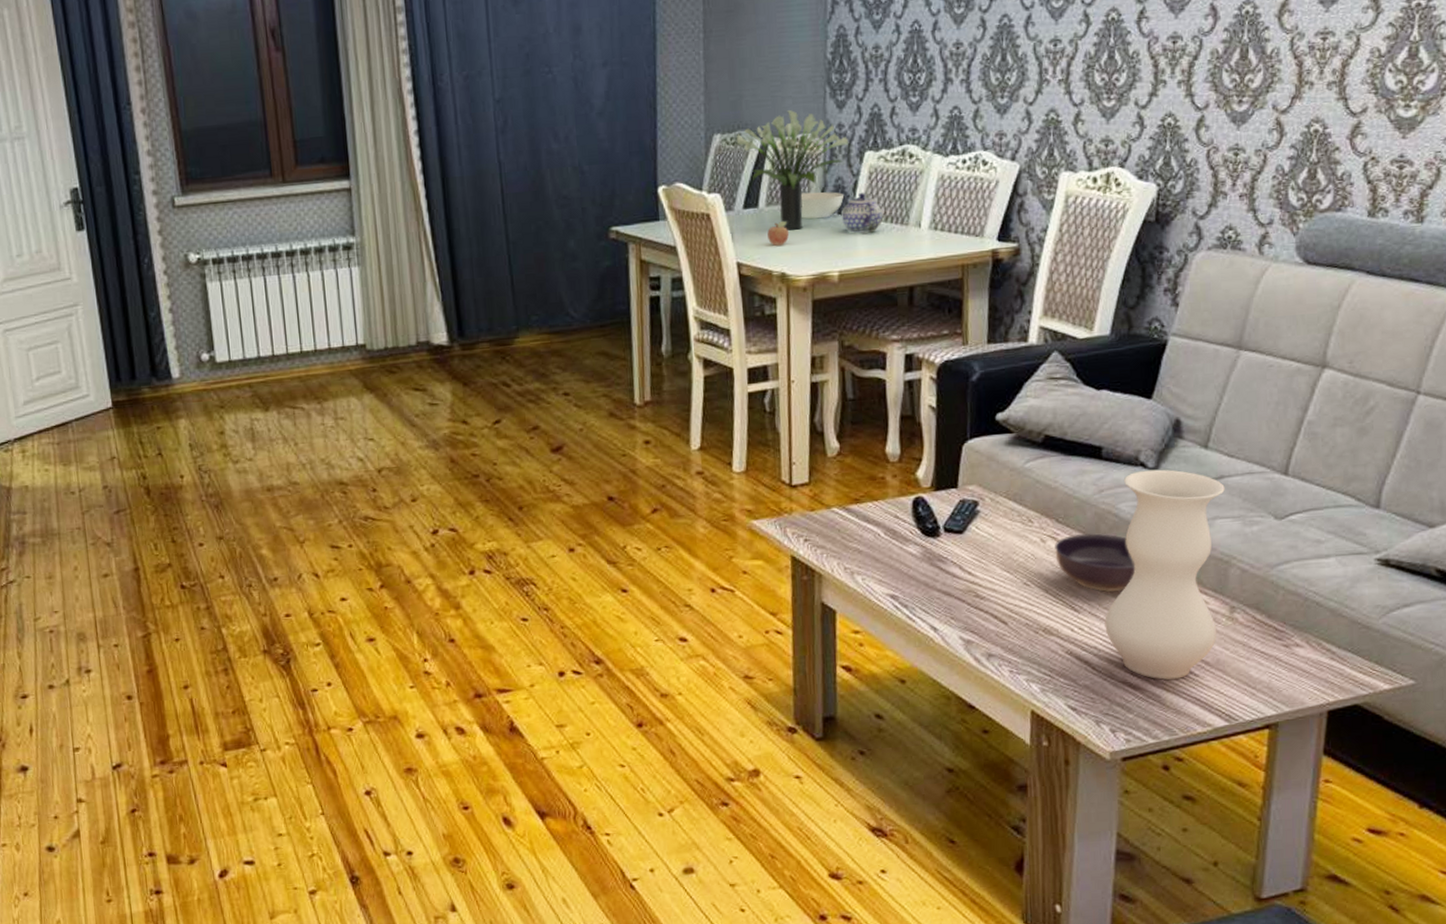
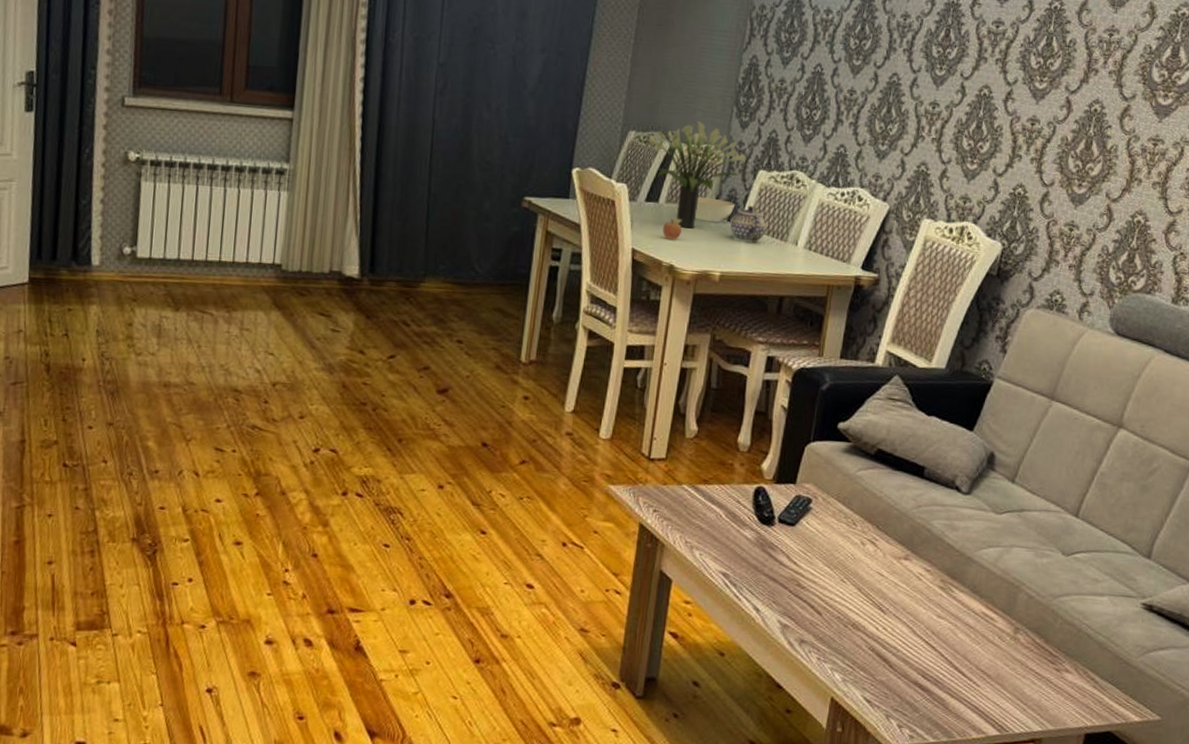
bowl: present [1054,533,1136,593] -> none [871,541,939,599]
vase: present [1104,469,1225,680] -> none [905,493,1024,687]

